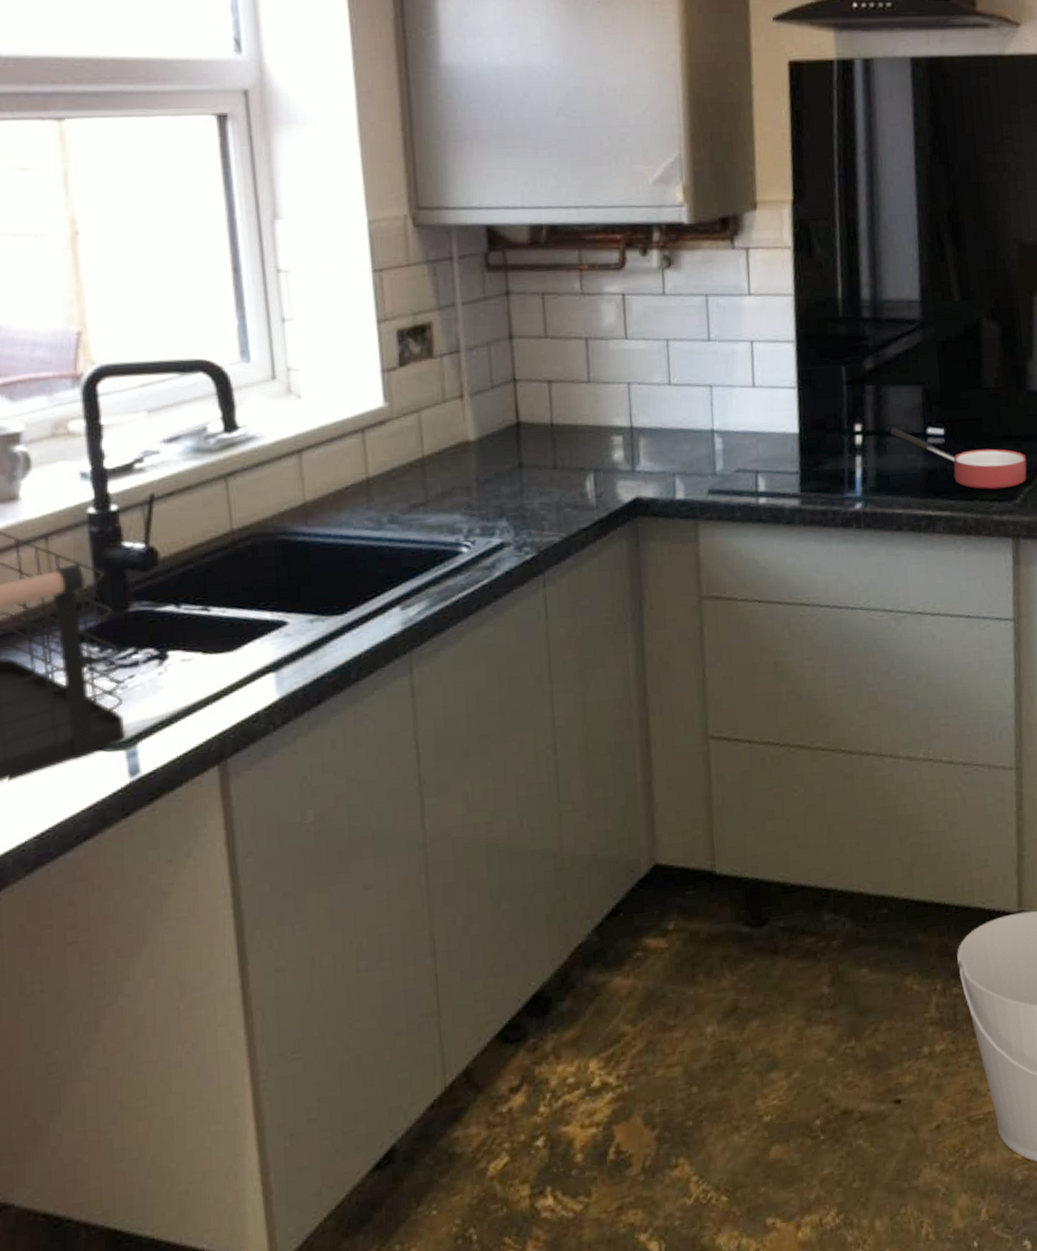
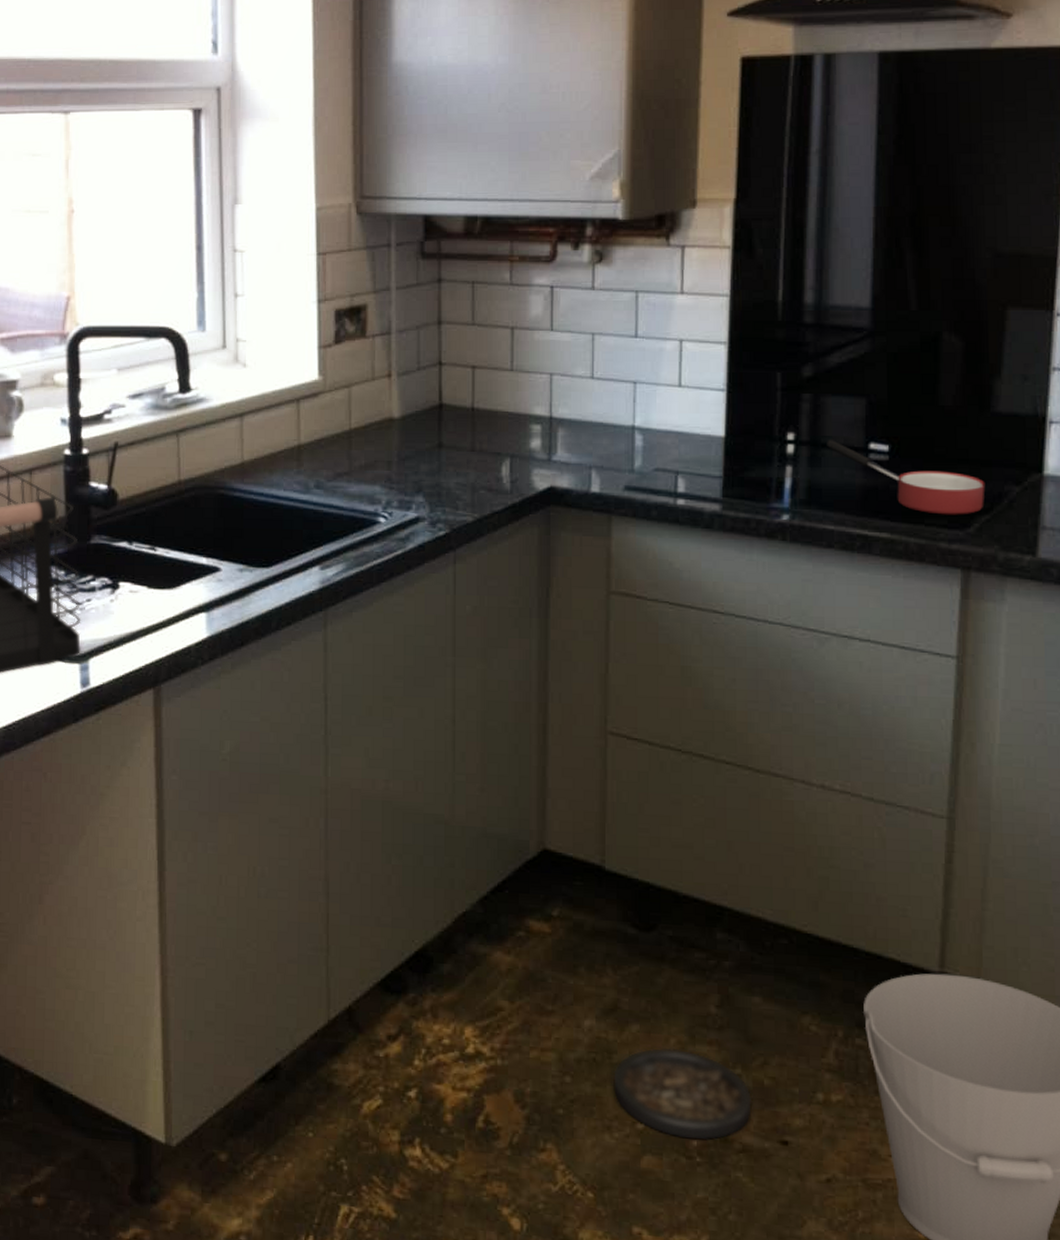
pet bowl: none [737,1033,868,1122] -> present [612,1047,753,1142]

